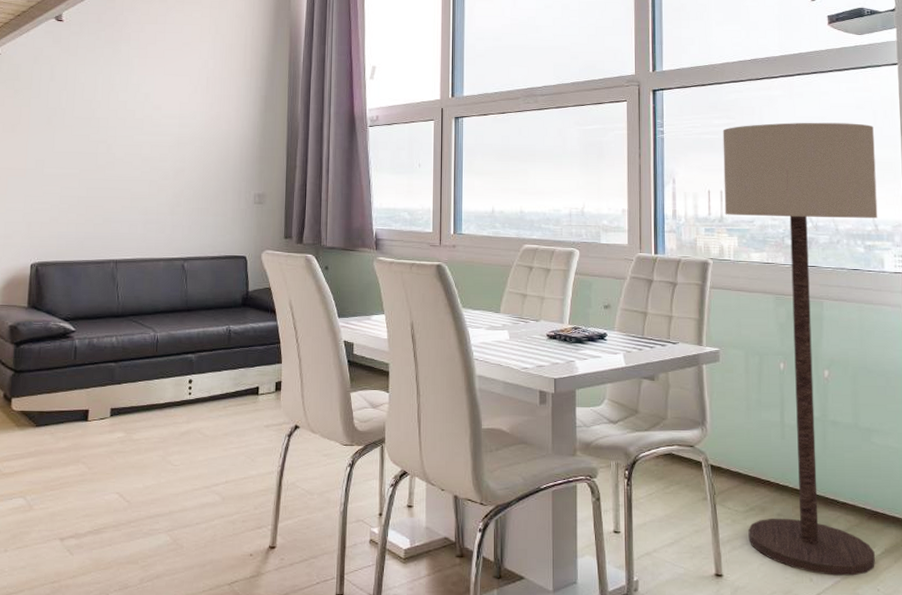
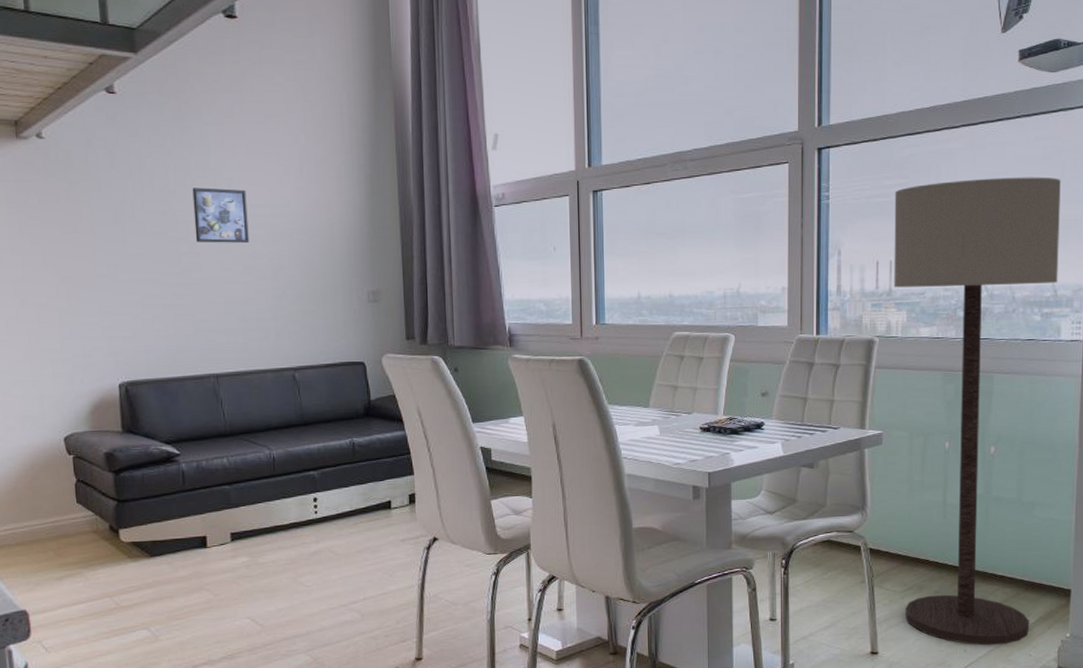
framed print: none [113,99,160,147] -> present [192,187,249,243]

